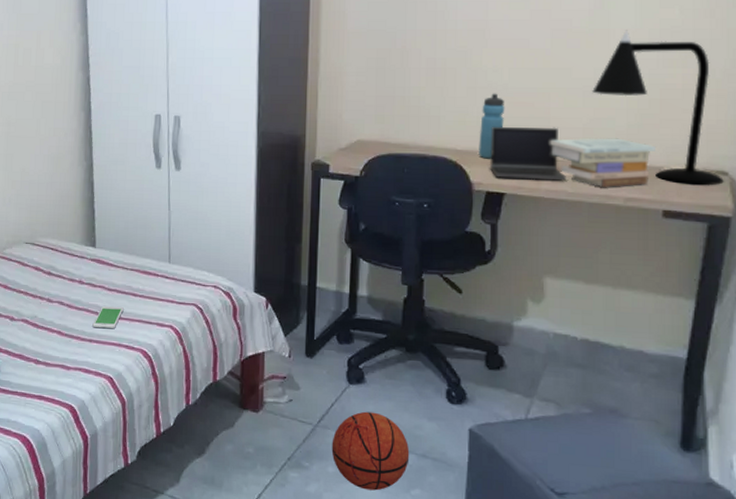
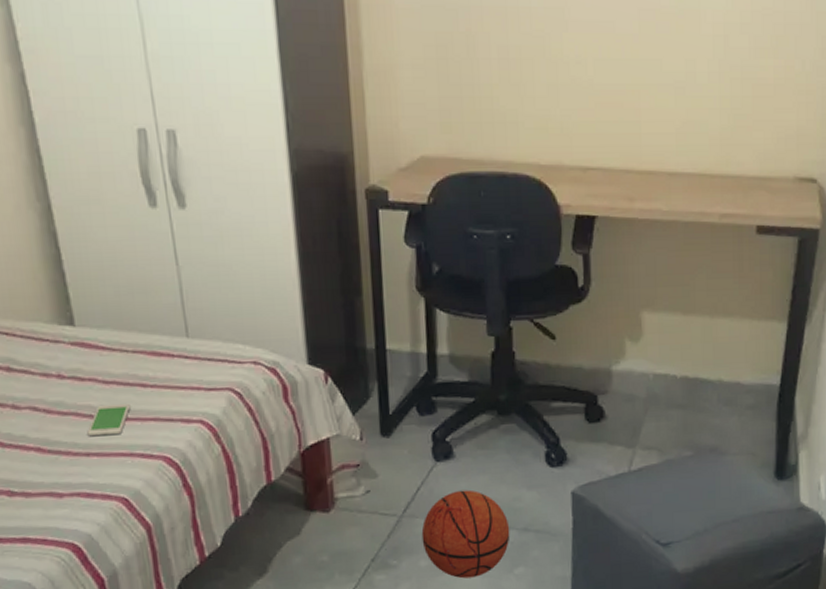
water bottle: present [479,93,505,159] -> none [564,91,592,175]
laptop computer: present [489,126,566,180] -> none [577,132,660,198]
books: present [550,138,655,187] -> none [642,144,749,203]
desk lamp: present [592,30,724,186] -> none [684,11,813,196]

